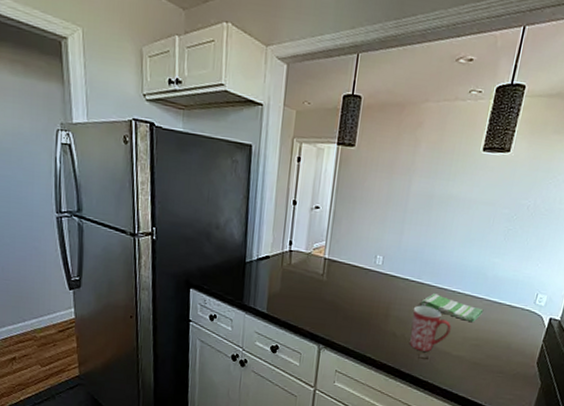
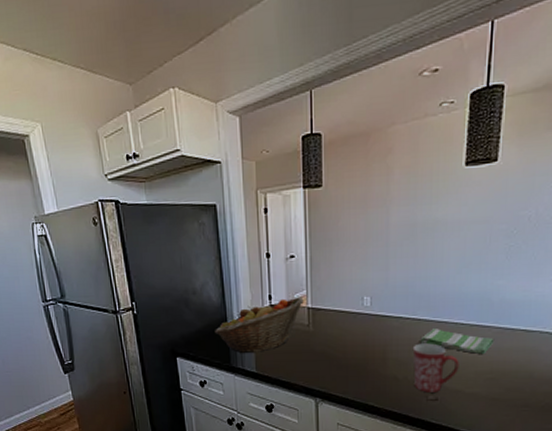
fruit basket: none [232,246,322,295] -> present [215,297,304,354]

